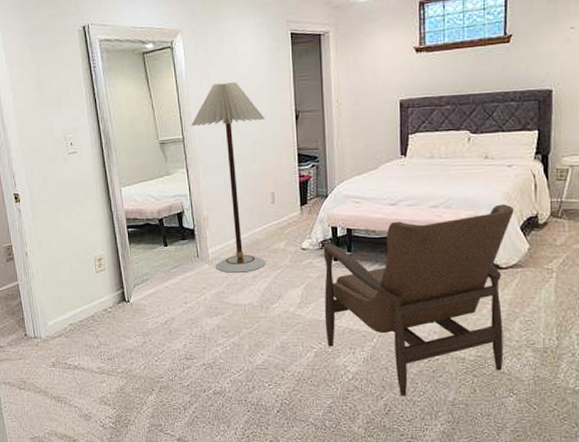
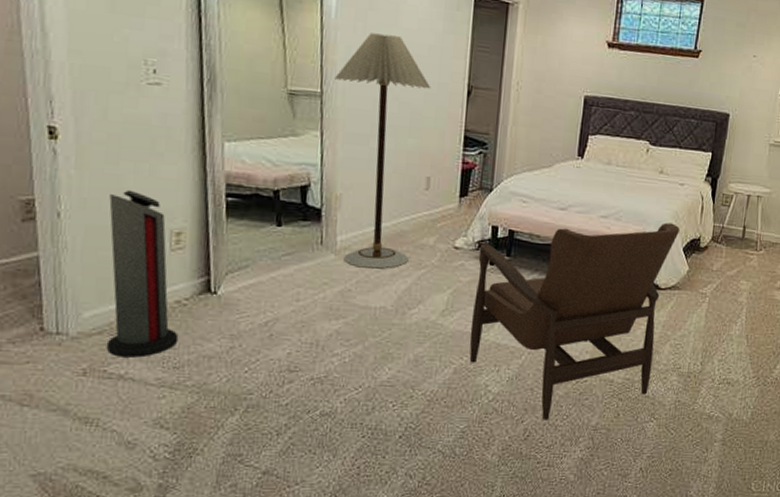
air purifier: none [54,231,109,353] -> present [106,189,179,358]

